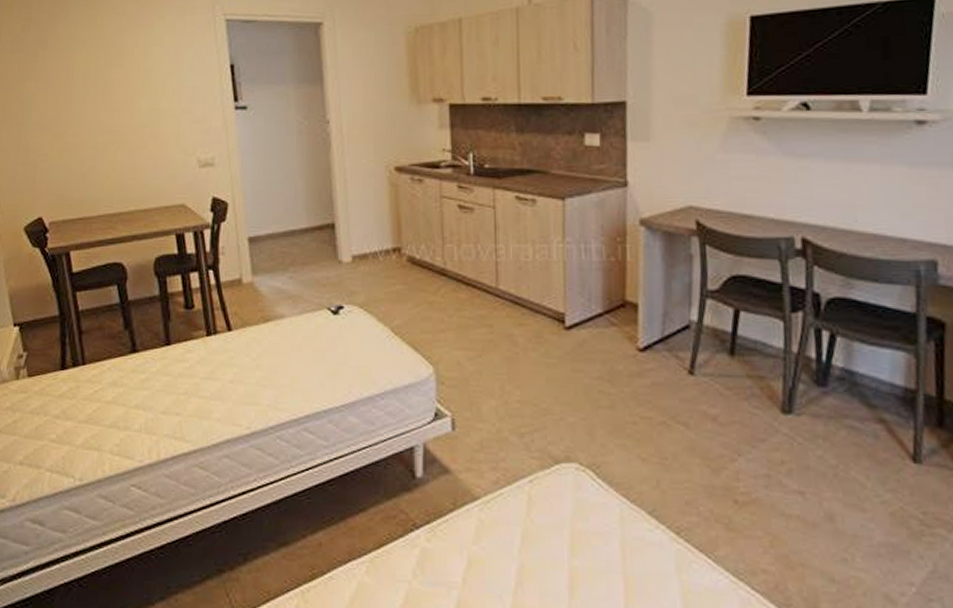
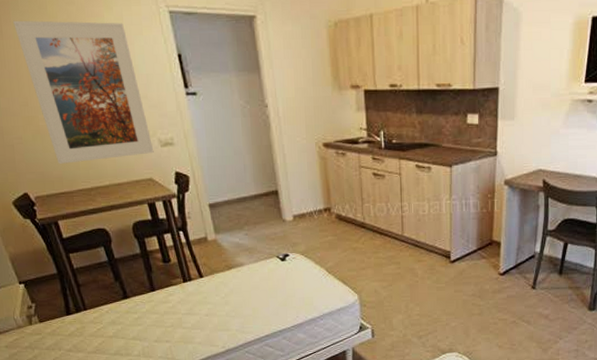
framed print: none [60,31,191,185] -> present [13,20,154,164]

